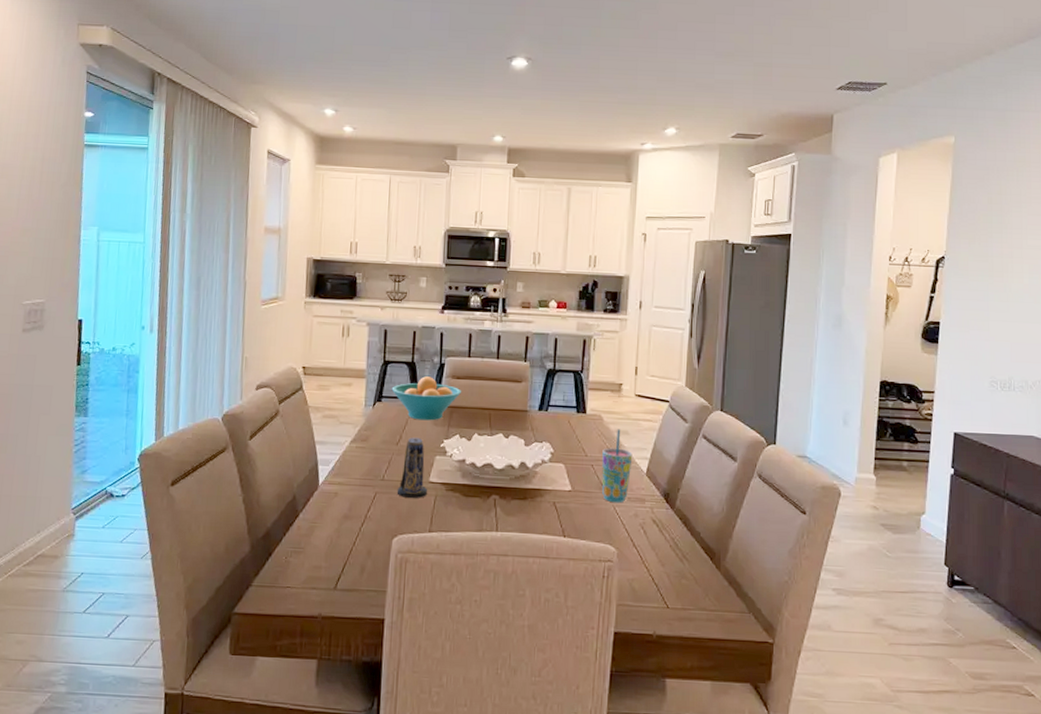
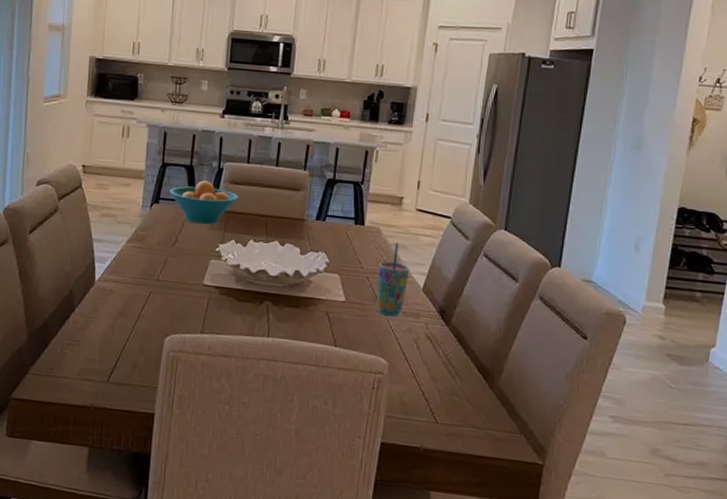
candle: present [397,437,428,498] -> none [170,240,202,300]

